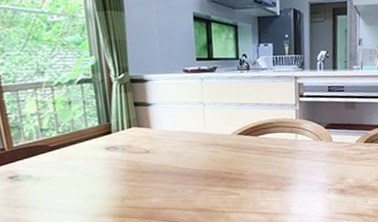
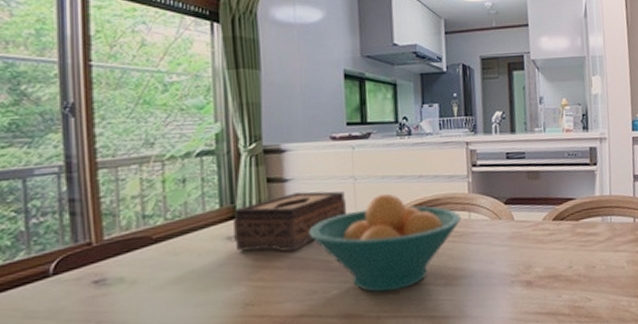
tissue box: none [110,114,198,161] -> present [233,191,347,252]
fruit bowl: none [169,117,290,194] -> present [309,193,461,293]

